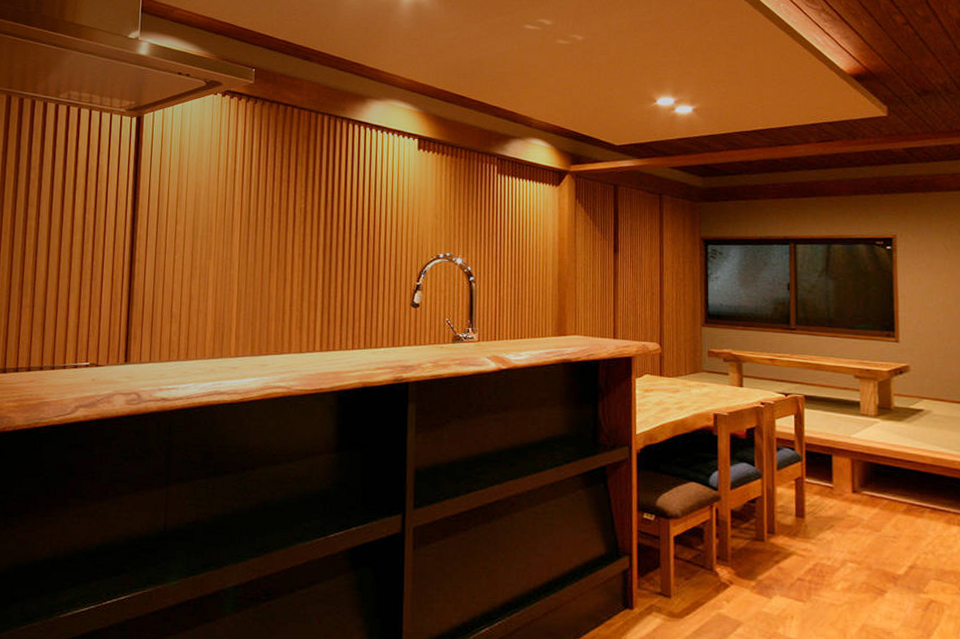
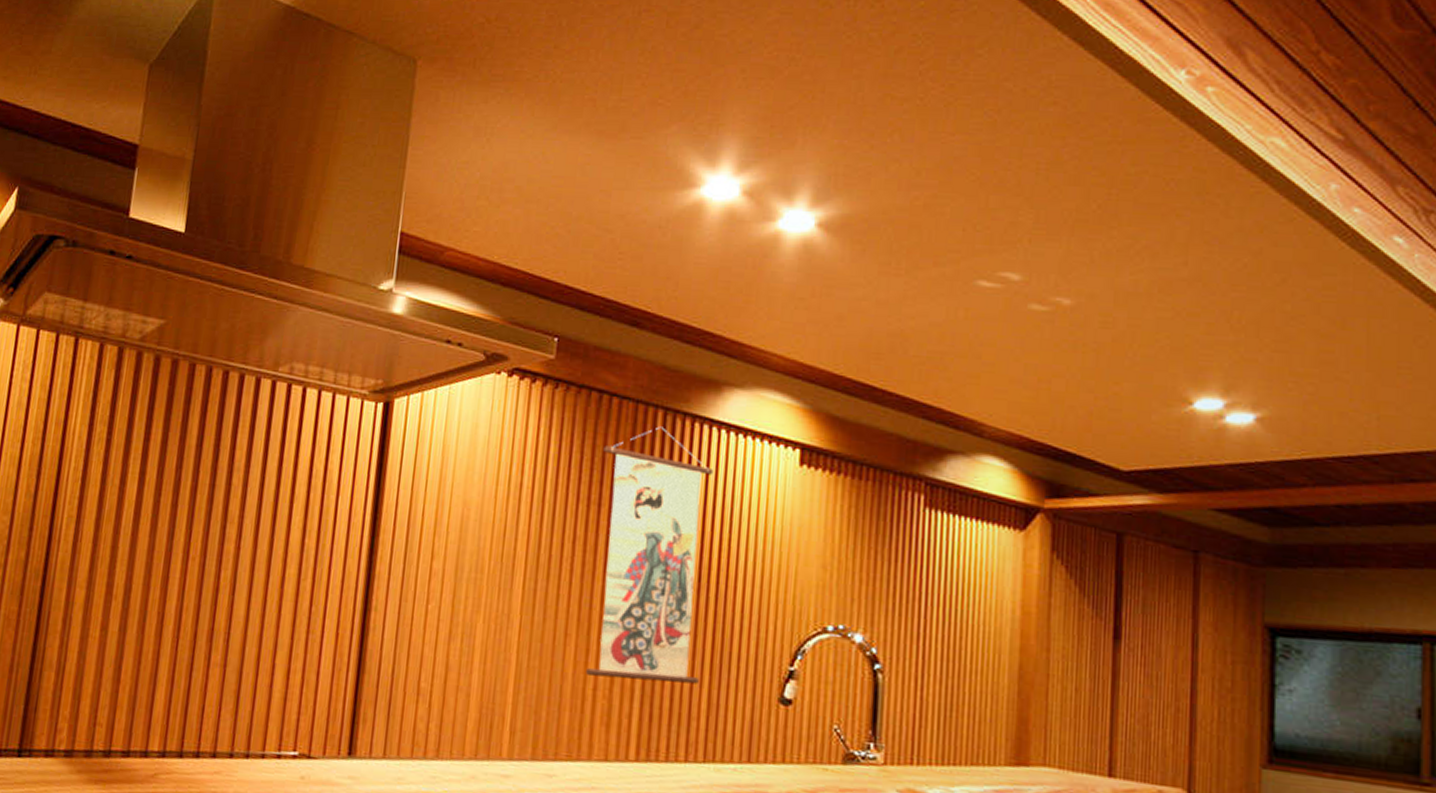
wall scroll: none [285,127,363,298] -> present [586,426,714,685]

